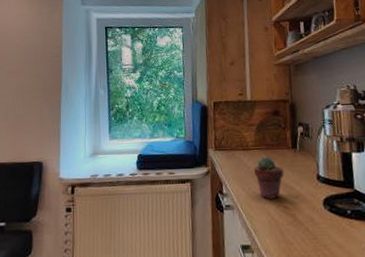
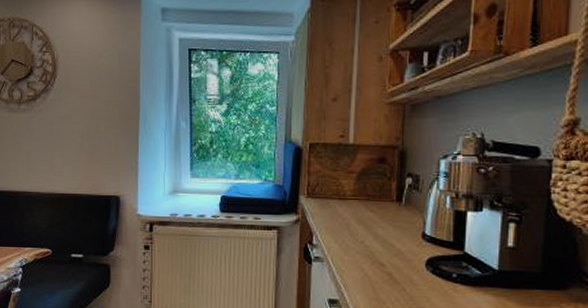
potted succulent: present [253,156,284,199] -> none [349,208,384,255]

